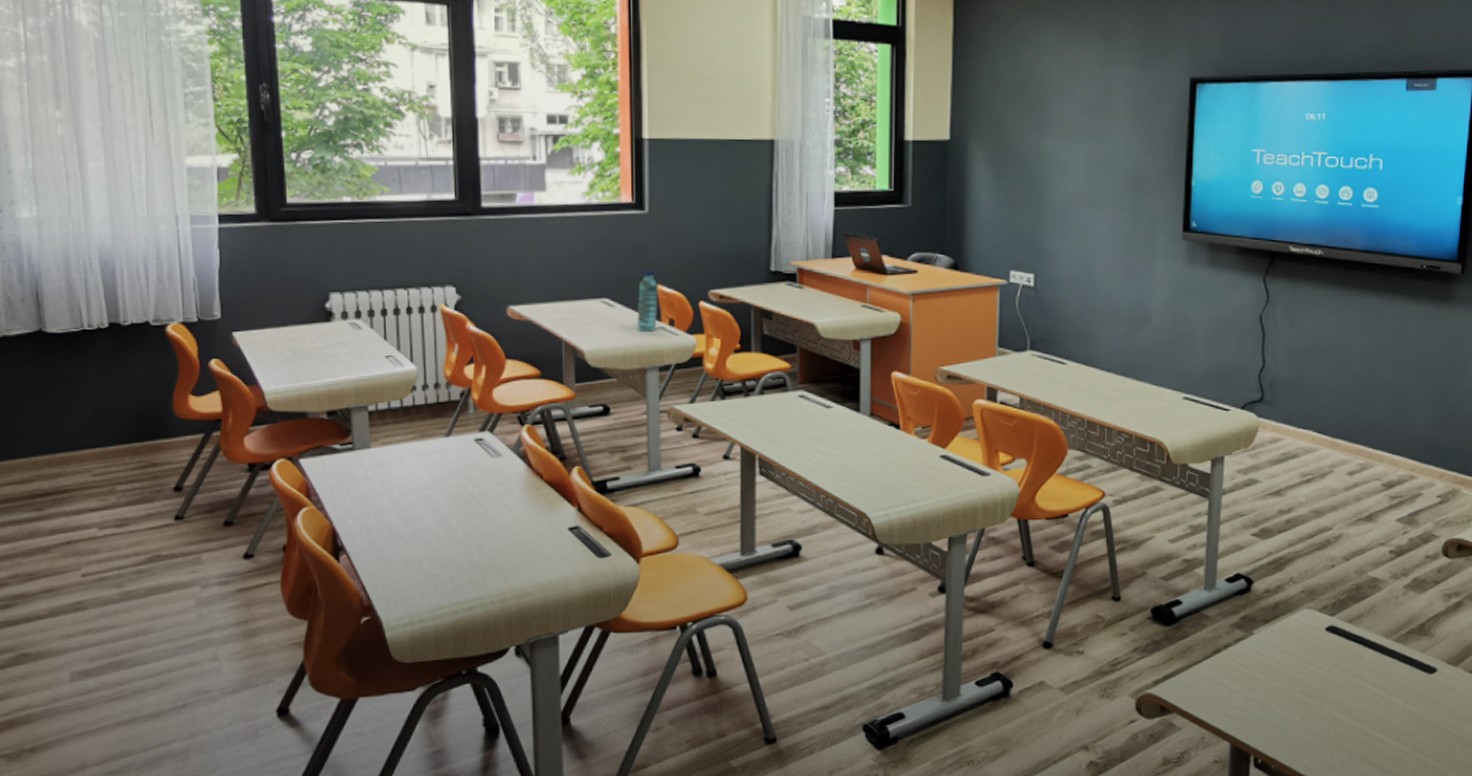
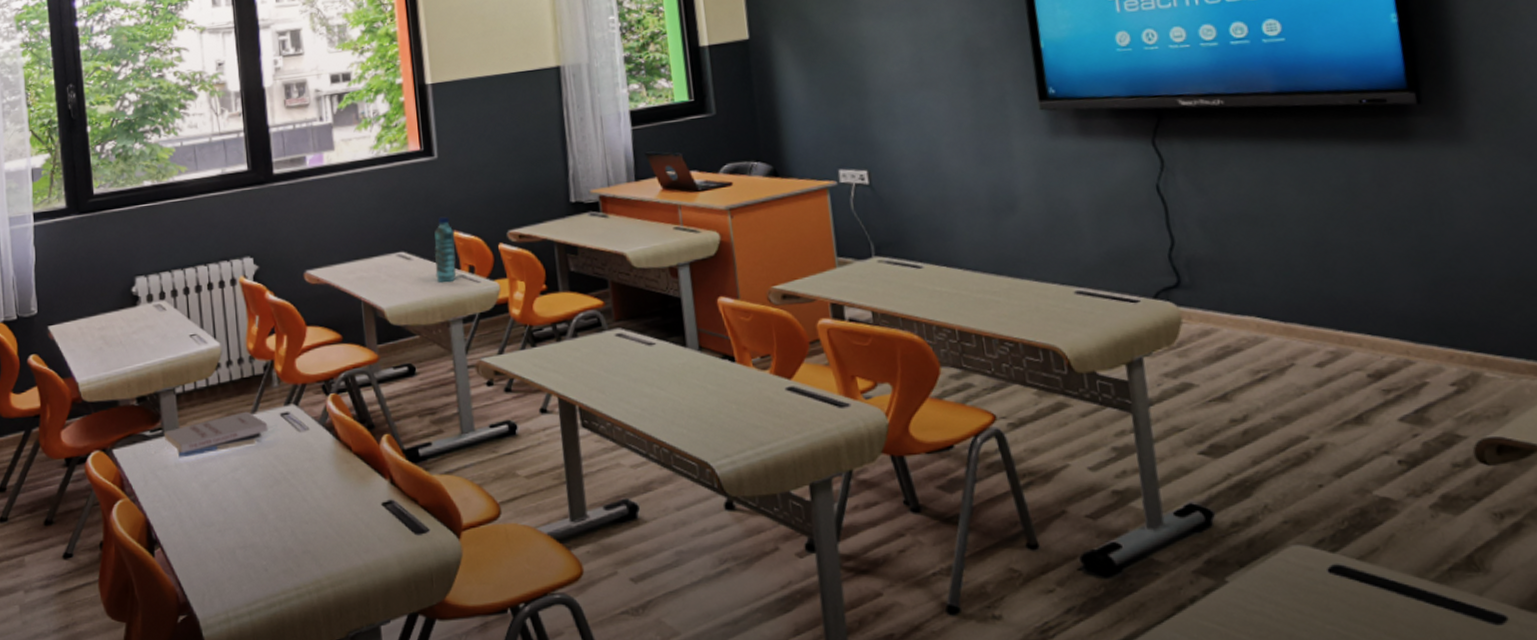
books: none [354,434,462,473] -> present [163,411,269,458]

